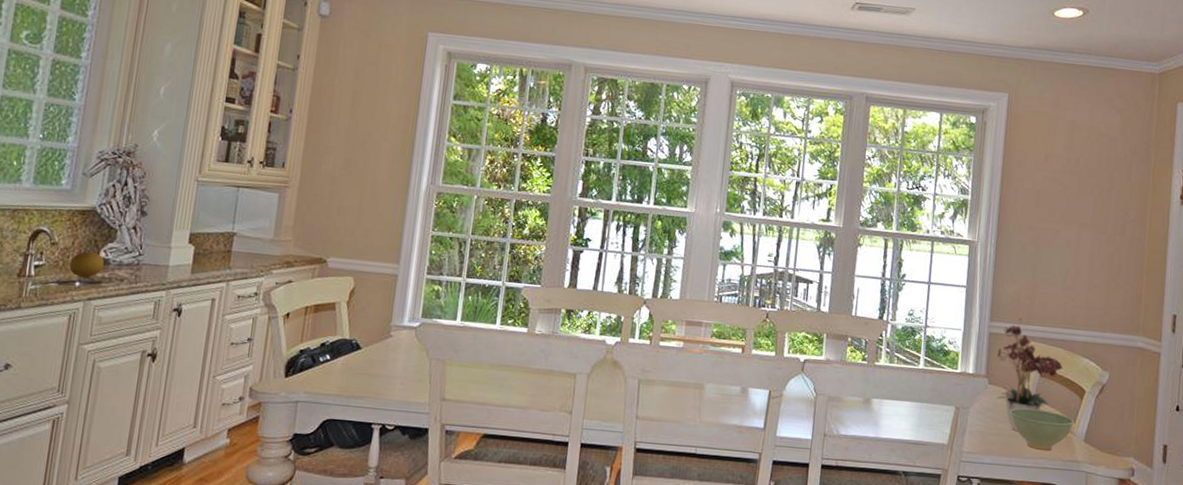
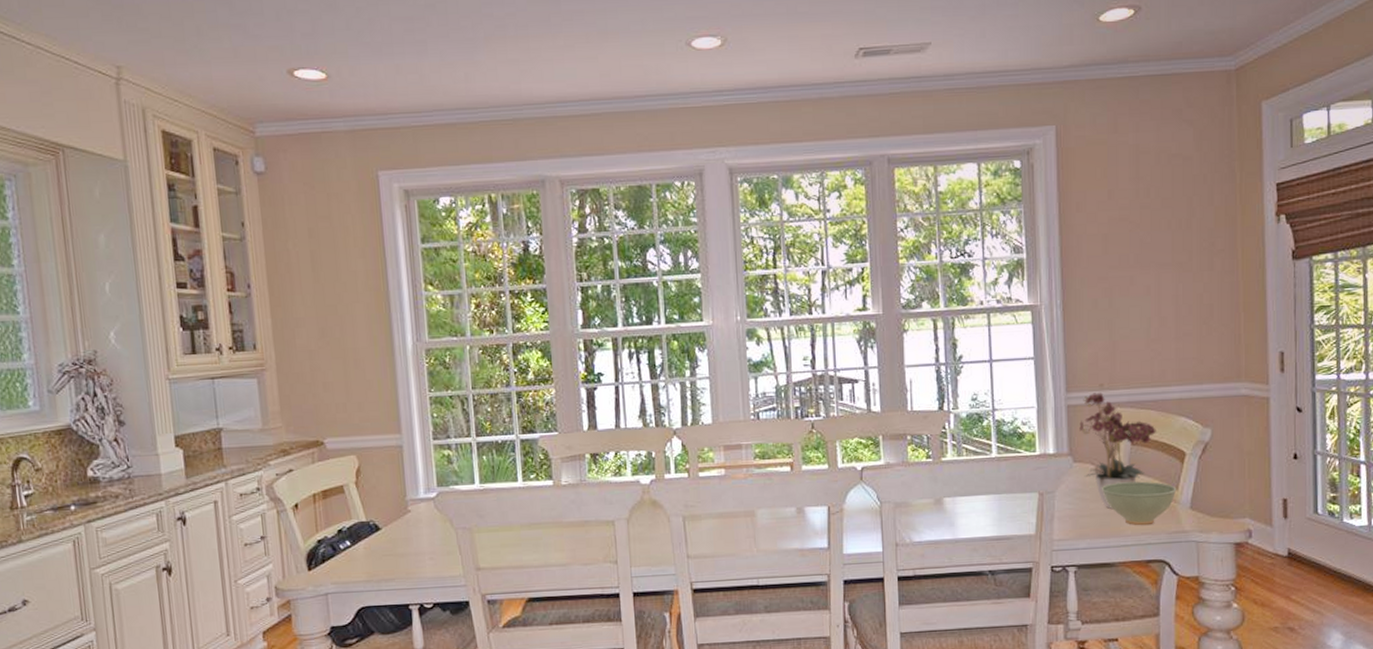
fruit: present [69,251,104,278] -> none [59,472,95,501]

